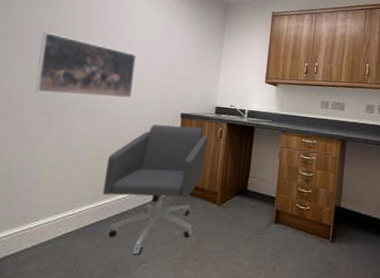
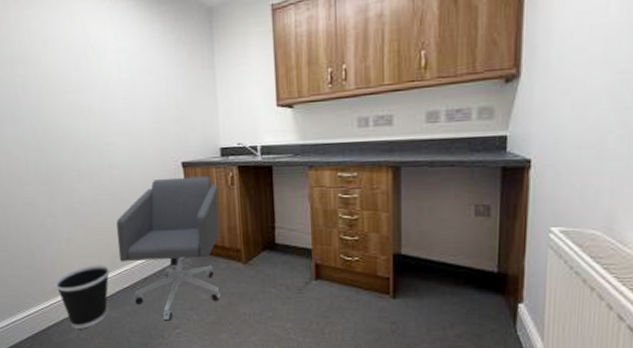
wastebasket: none [26,195,91,260] -> present [55,265,110,329]
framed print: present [35,31,137,98] -> none [19,92,125,162]

